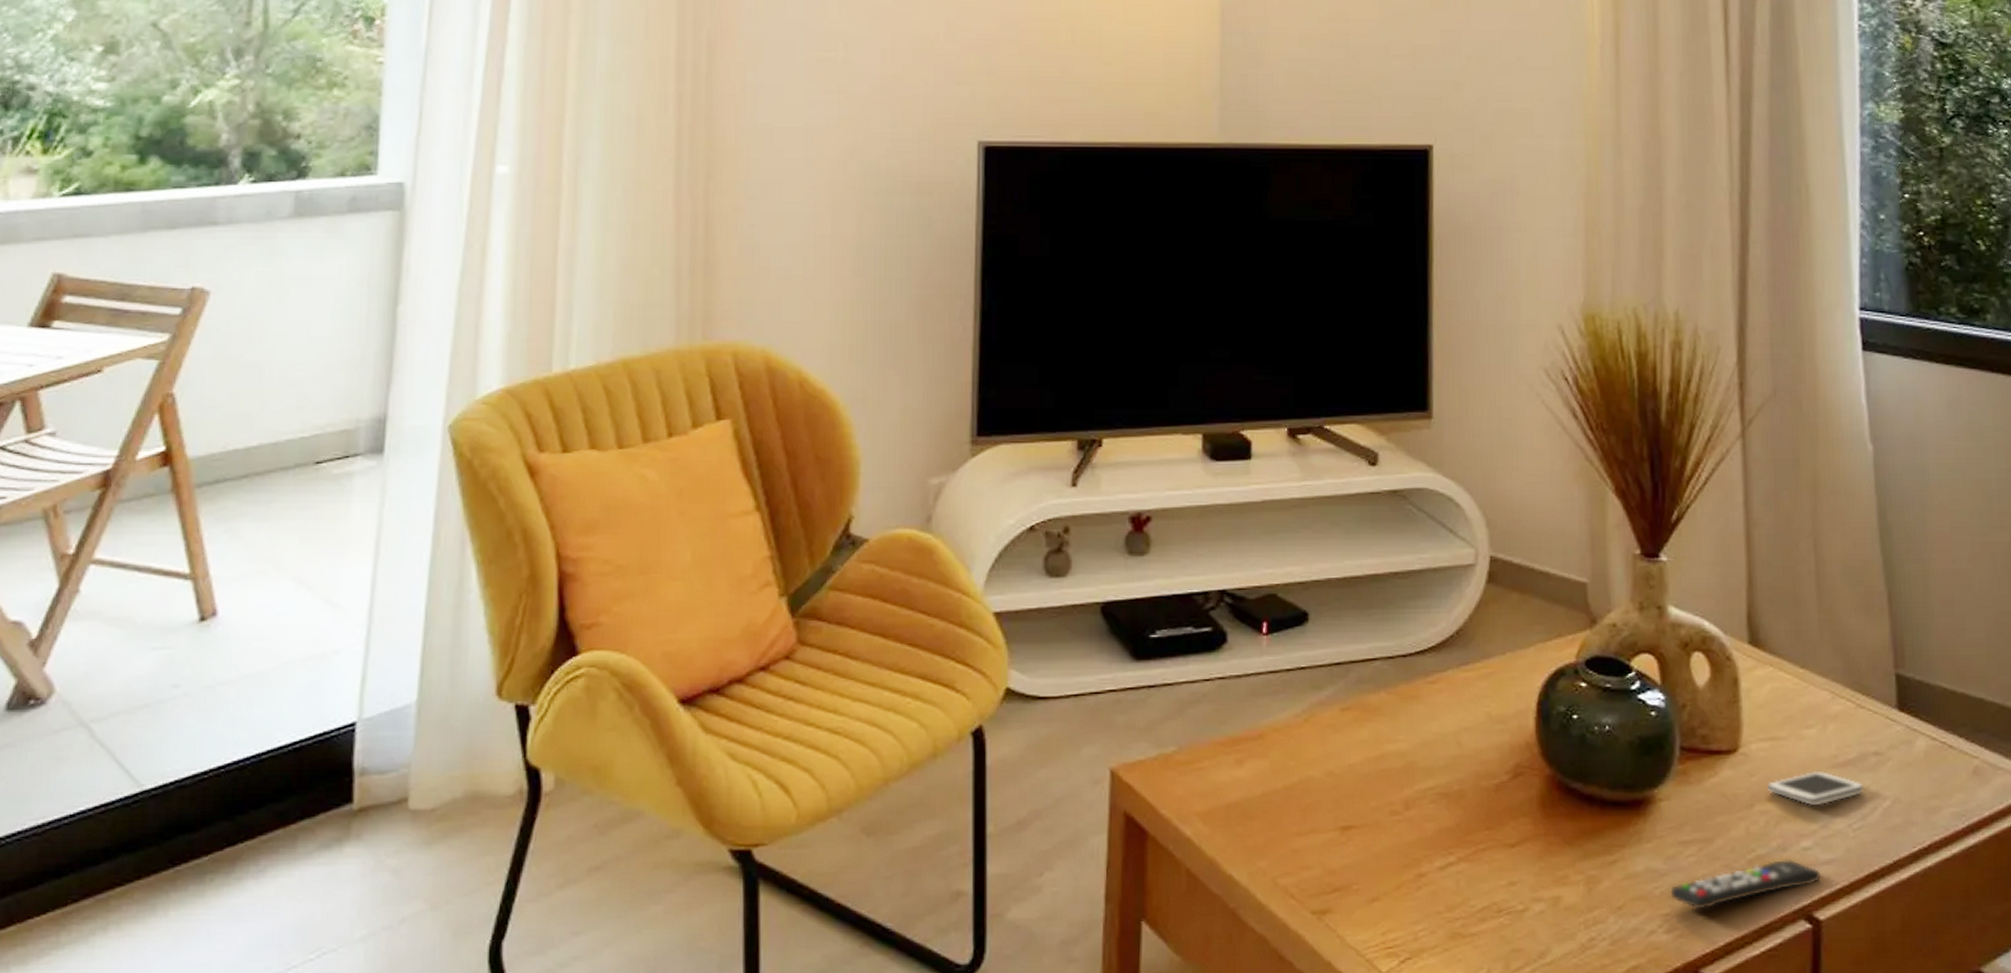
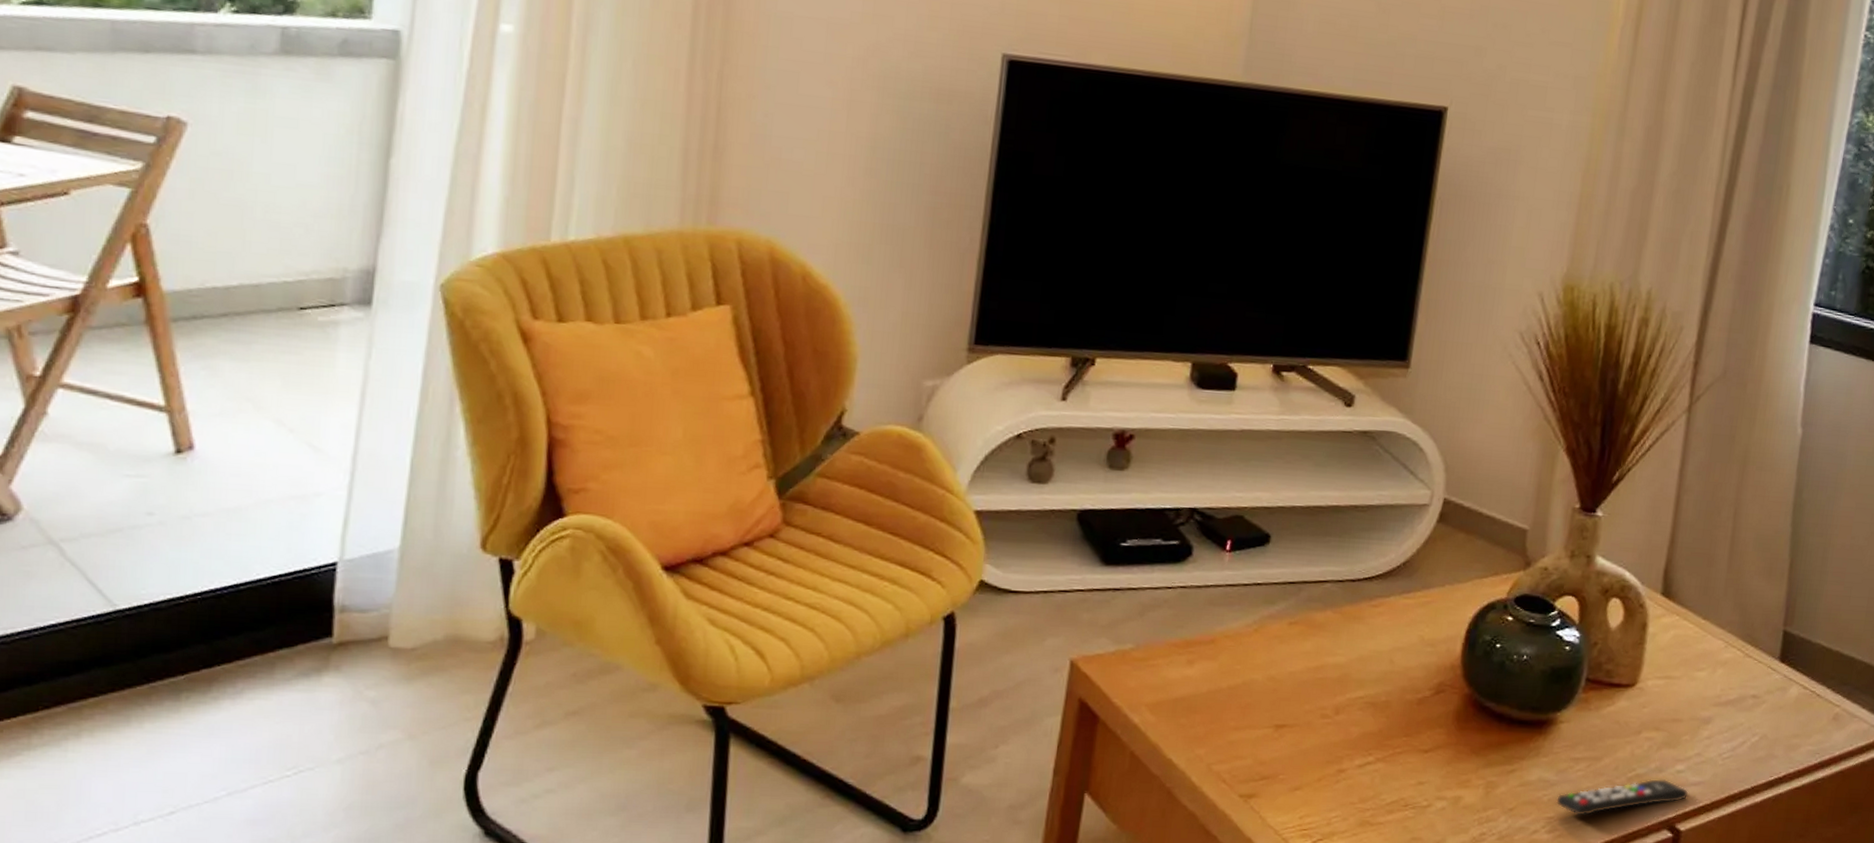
smartphone: present [1768,770,1863,805] -> none [1656,707,1738,736]

